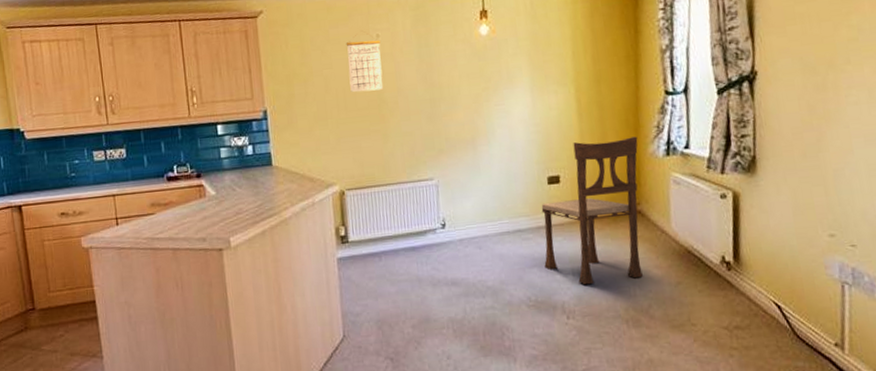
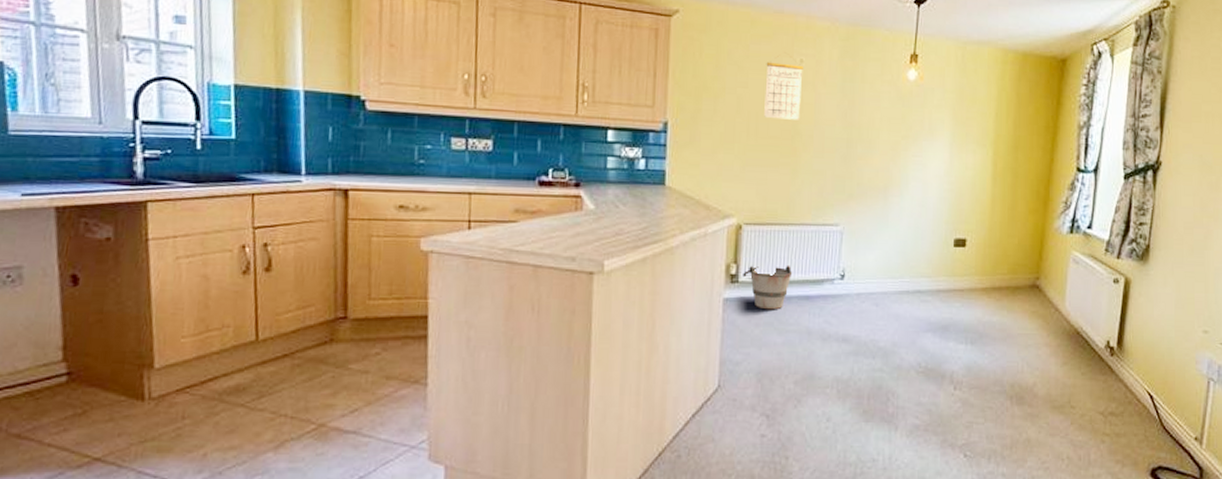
bucket: none [351,221,397,264] -> present [743,265,793,310]
dining chair: present [541,136,643,285] -> none [939,207,1046,356]

